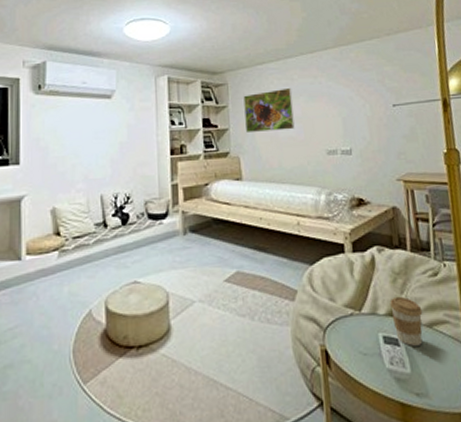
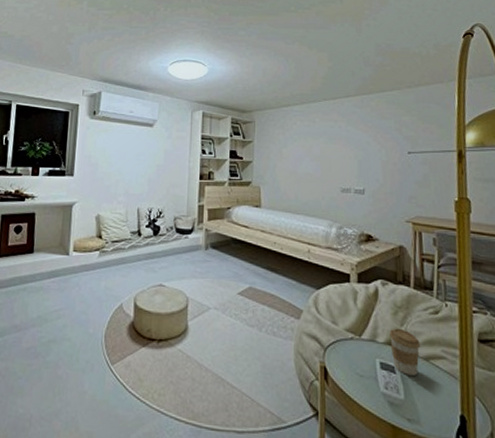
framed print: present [243,87,295,132] -> none [268,129,313,167]

